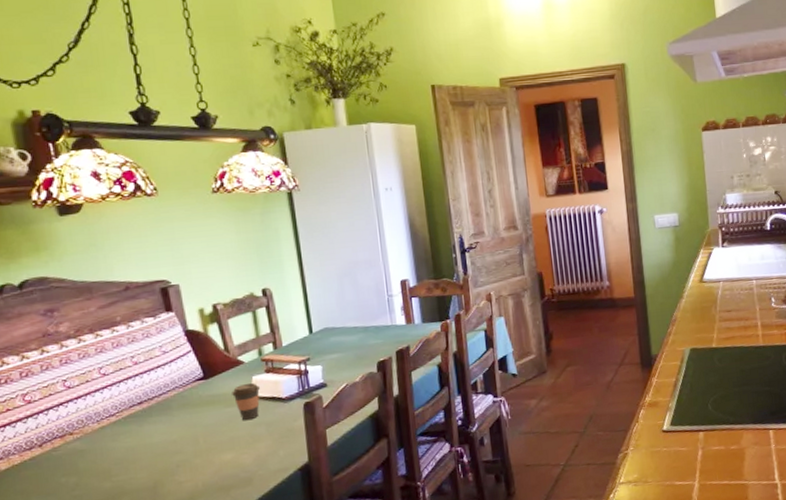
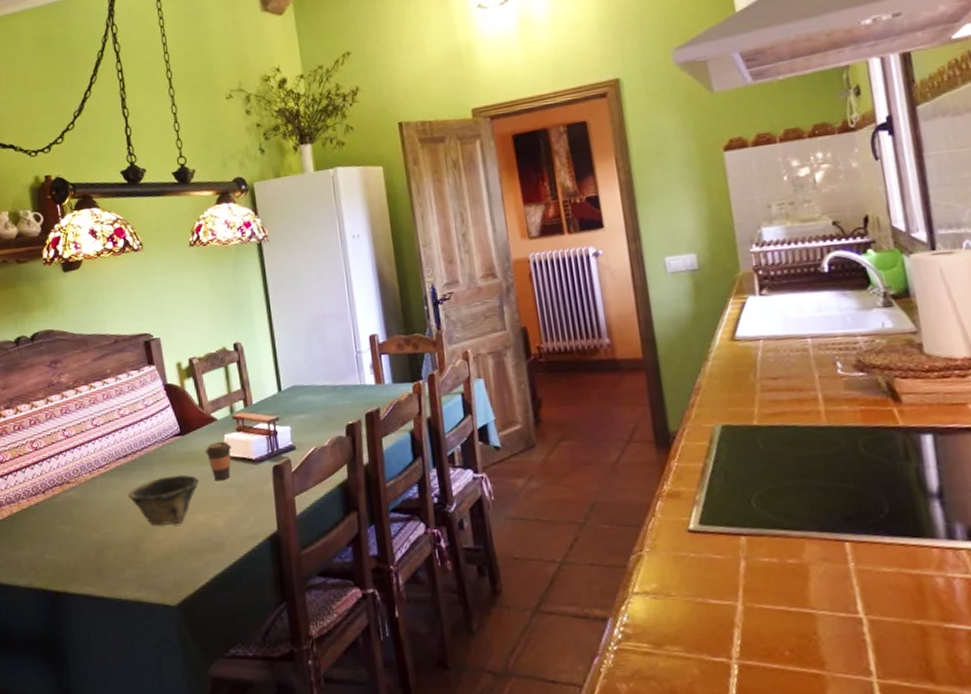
bowl: none [144,417,225,469] -> present [128,474,199,526]

